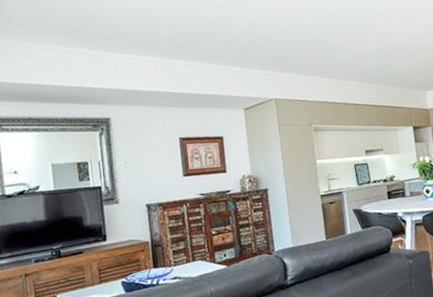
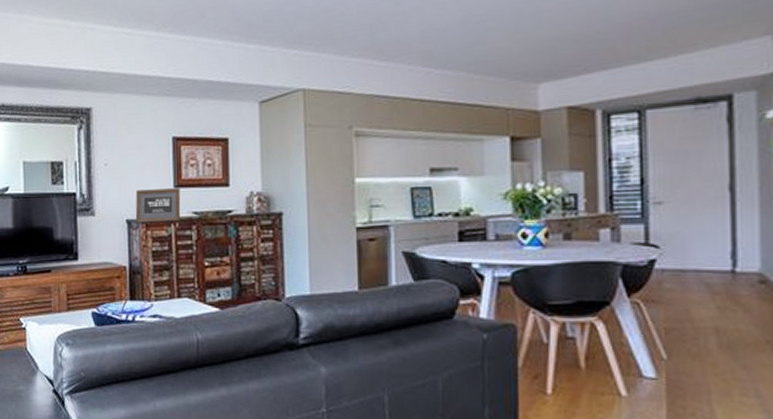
picture frame: none [152,176,190,206] -> present [135,188,181,223]

